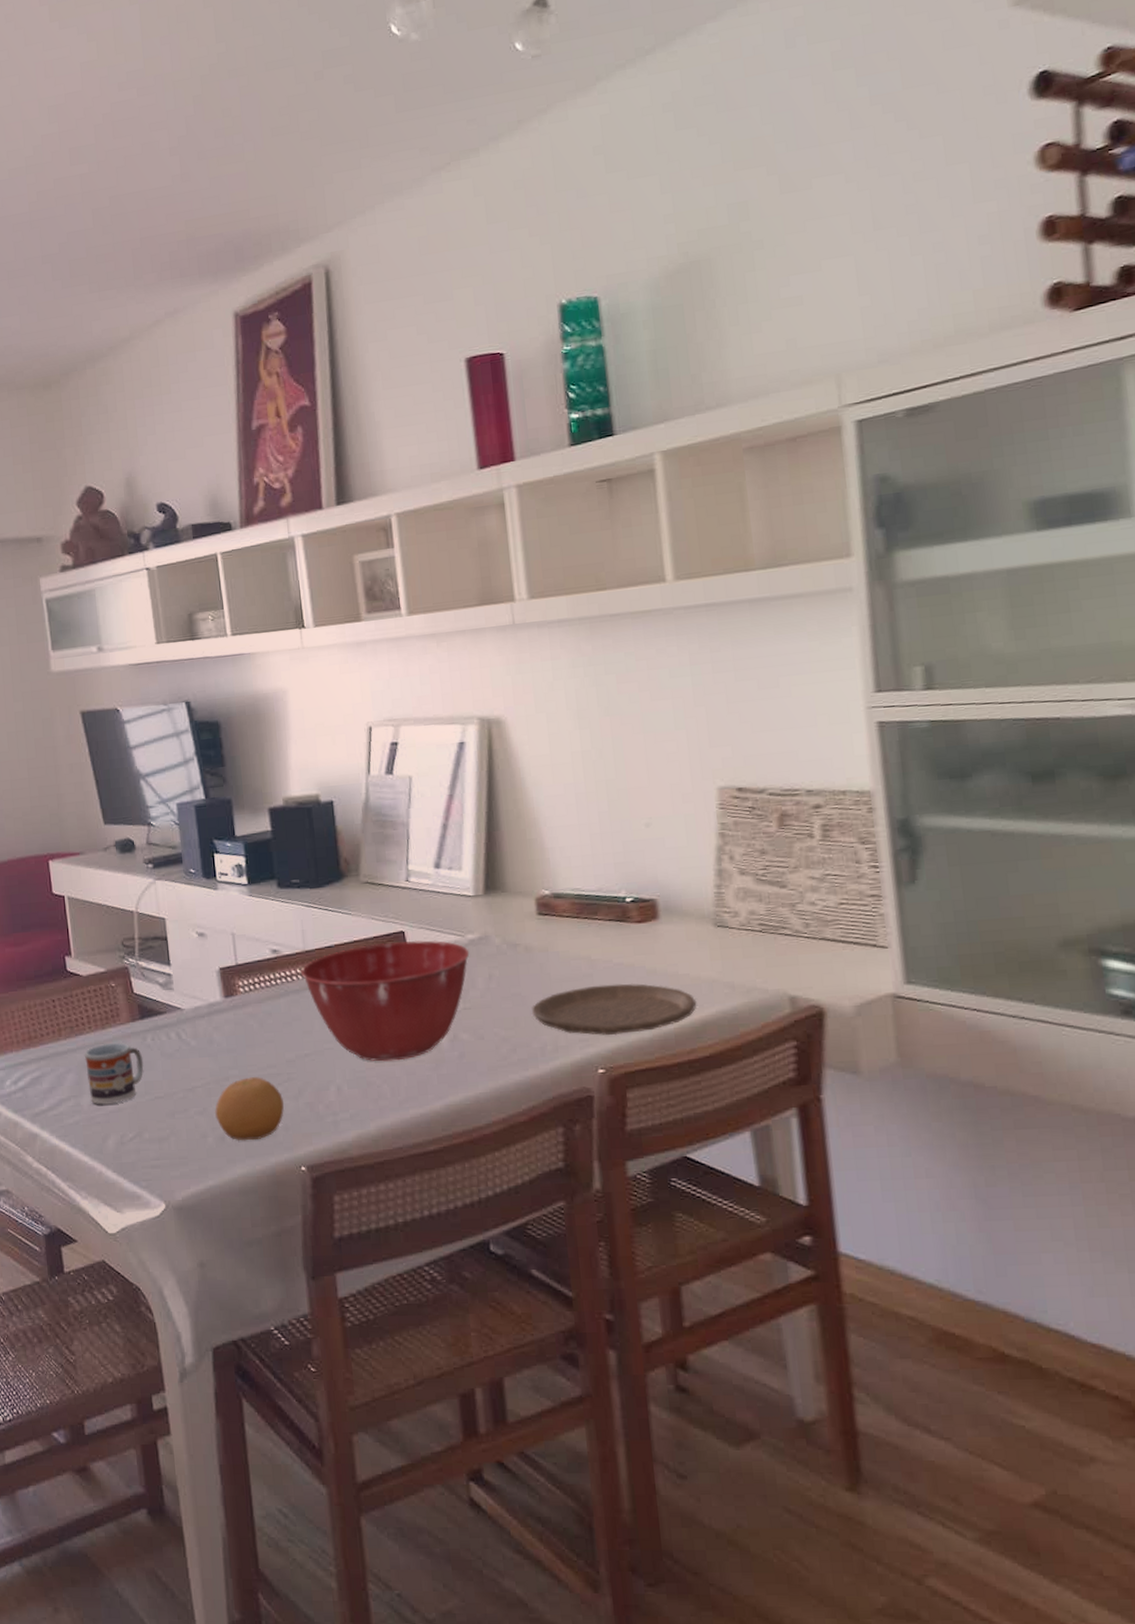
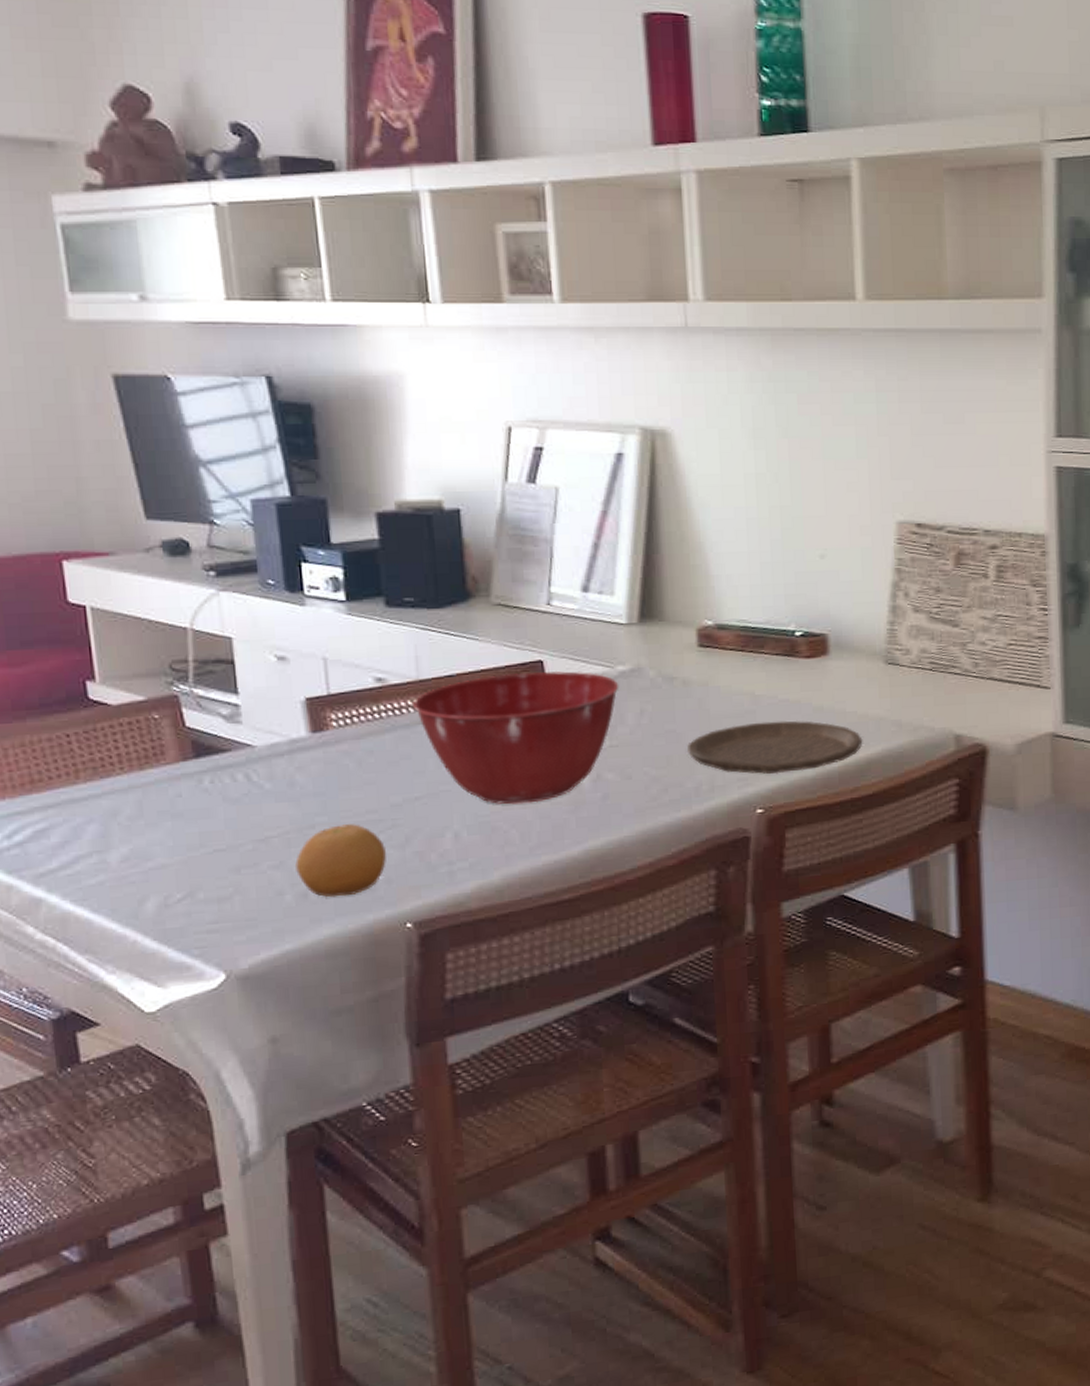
cup: present [84,1042,144,1105] -> none [112,786,199,861]

